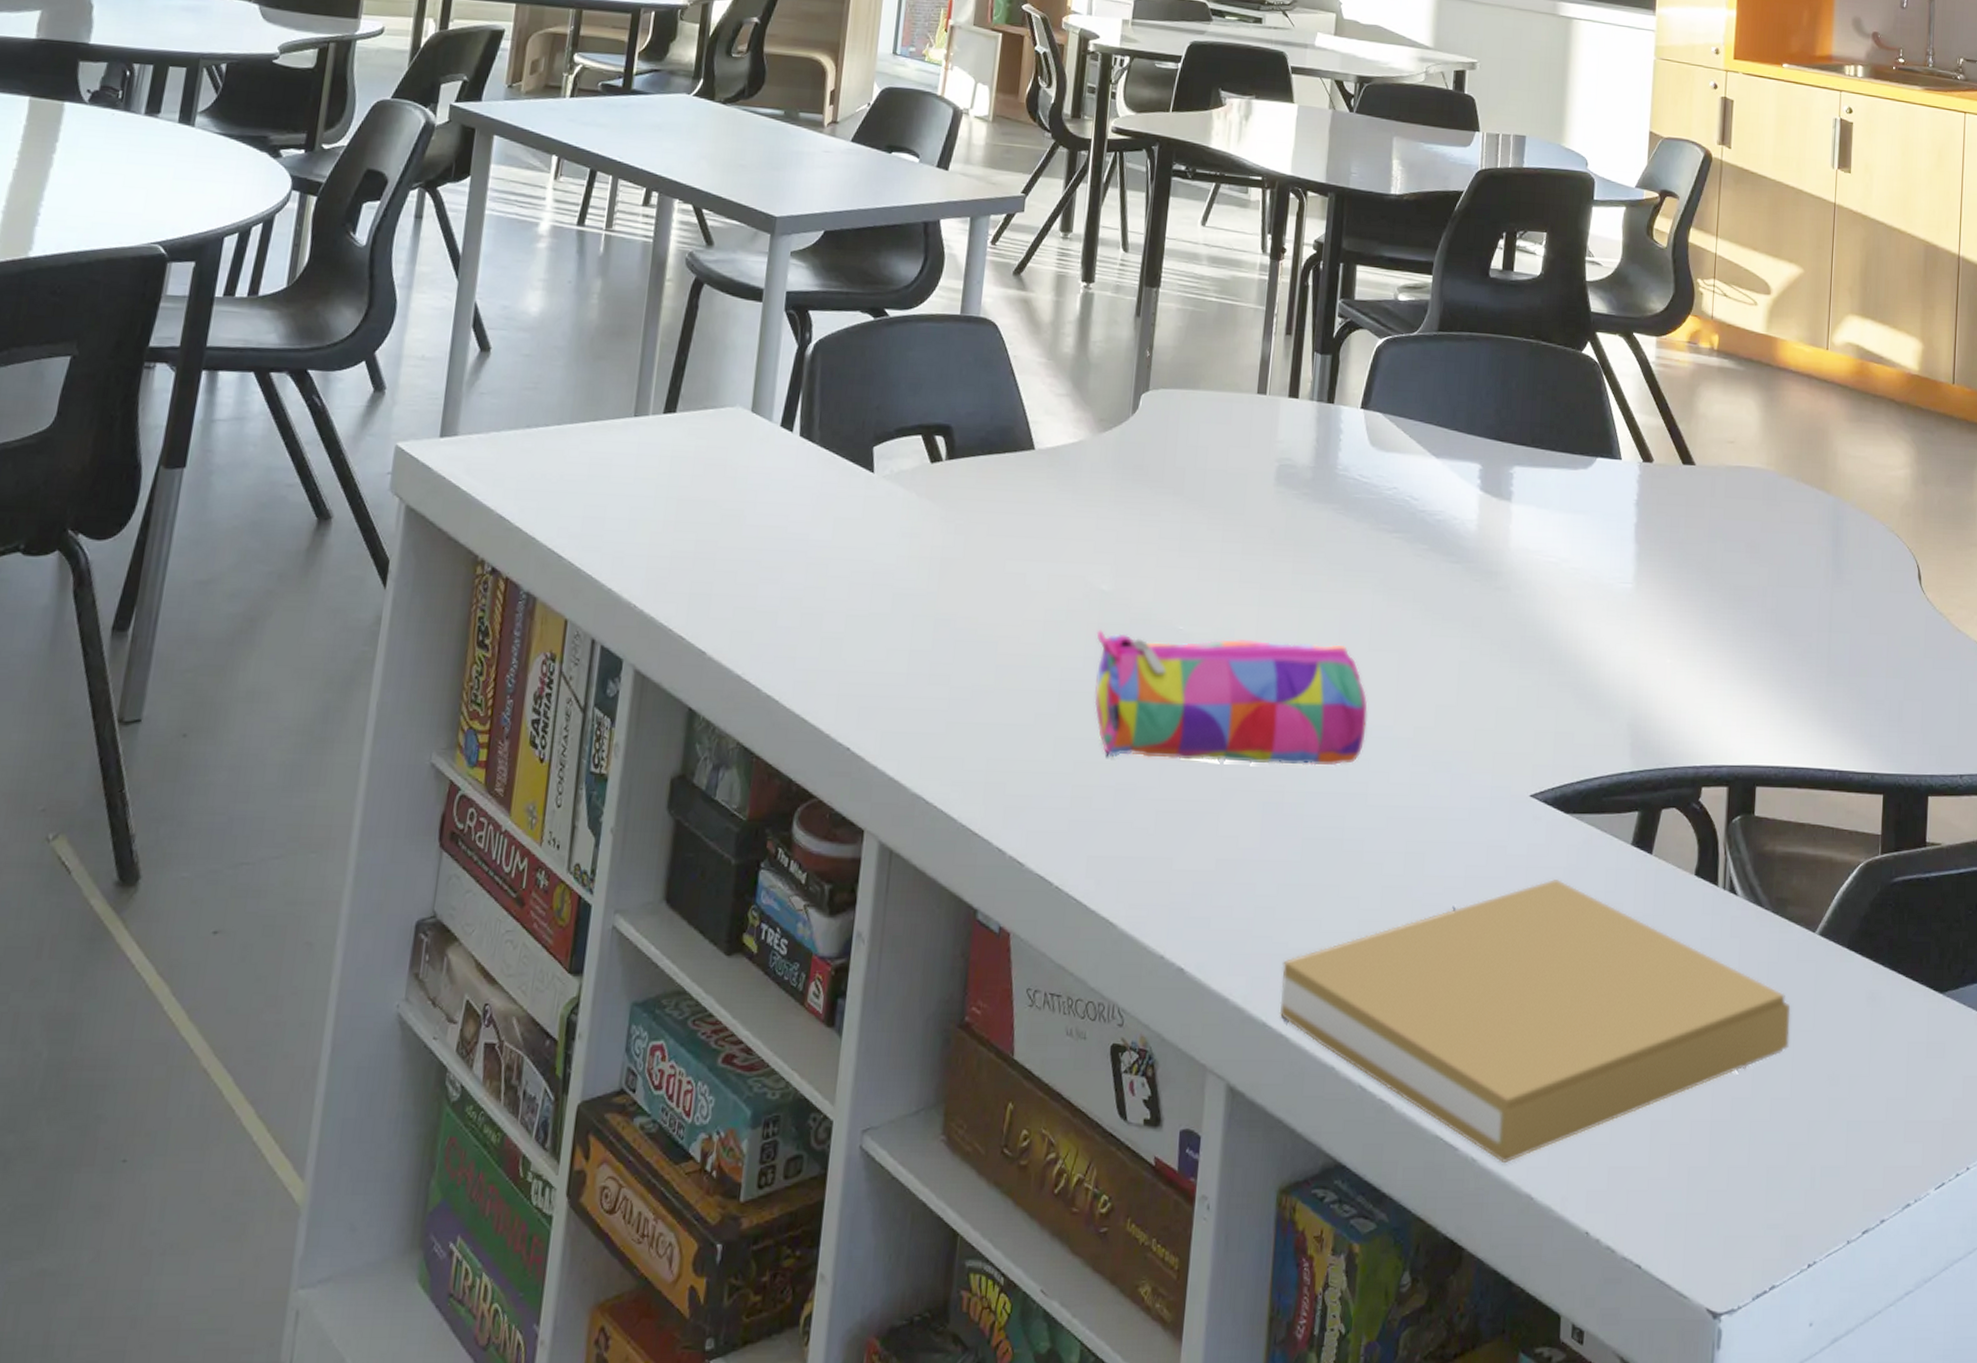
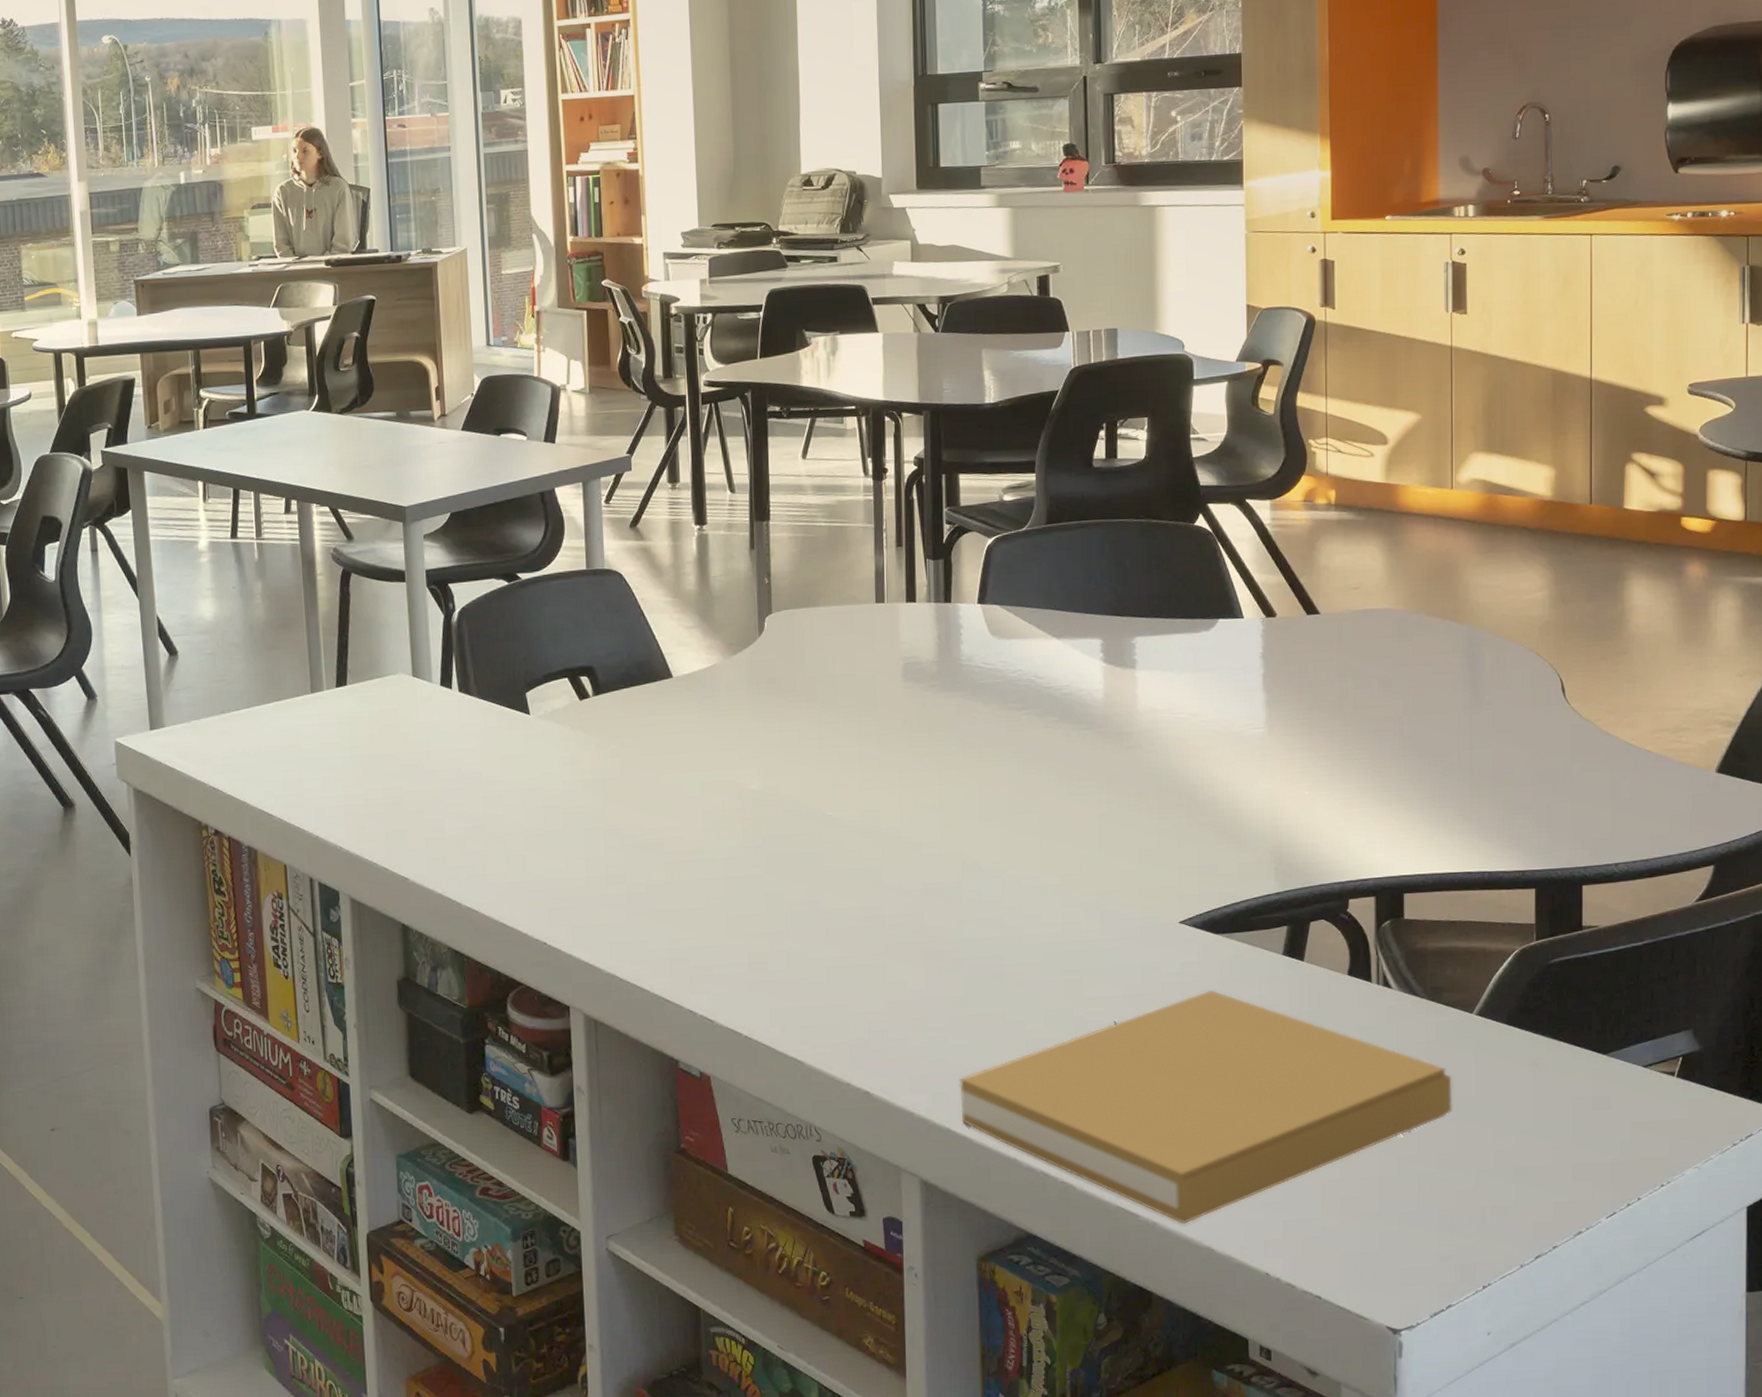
pencil case: present [1094,630,1368,766] -> none [752,812,1015,928]

